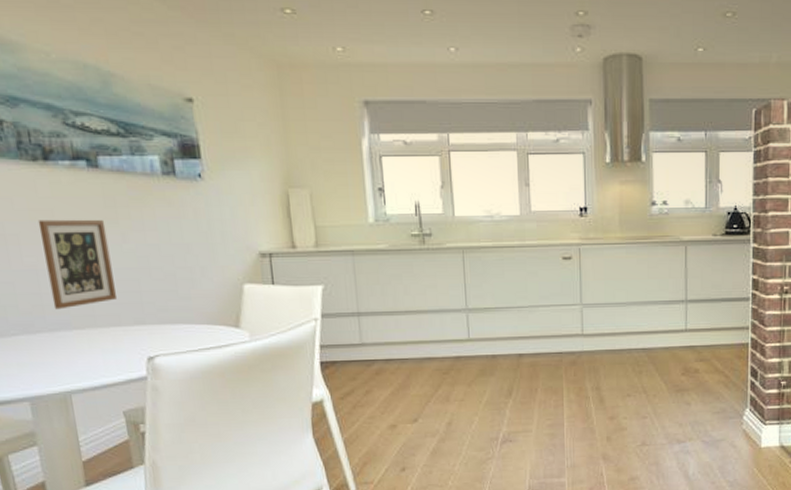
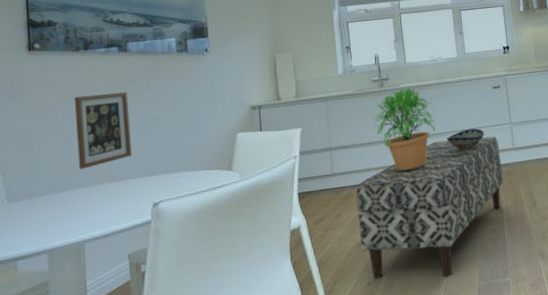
bench: none [389,317,567,471] -> present [356,136,504,279]
potted plant: none [409,247,488,348] -> present [371,87,435,171]
decorative bowl: none [501,306,548,331] -> present [446,128,484,151]

